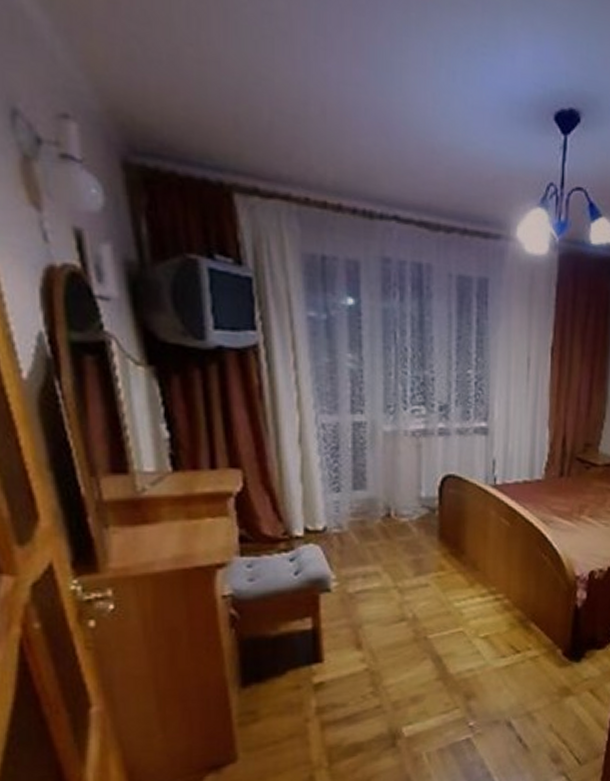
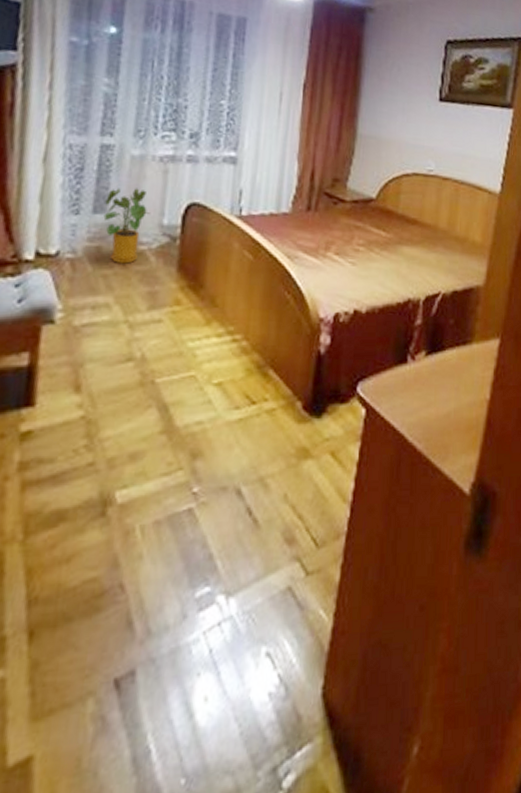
house plant: none [364,463,407,535] -> present [103,188,150,264]

